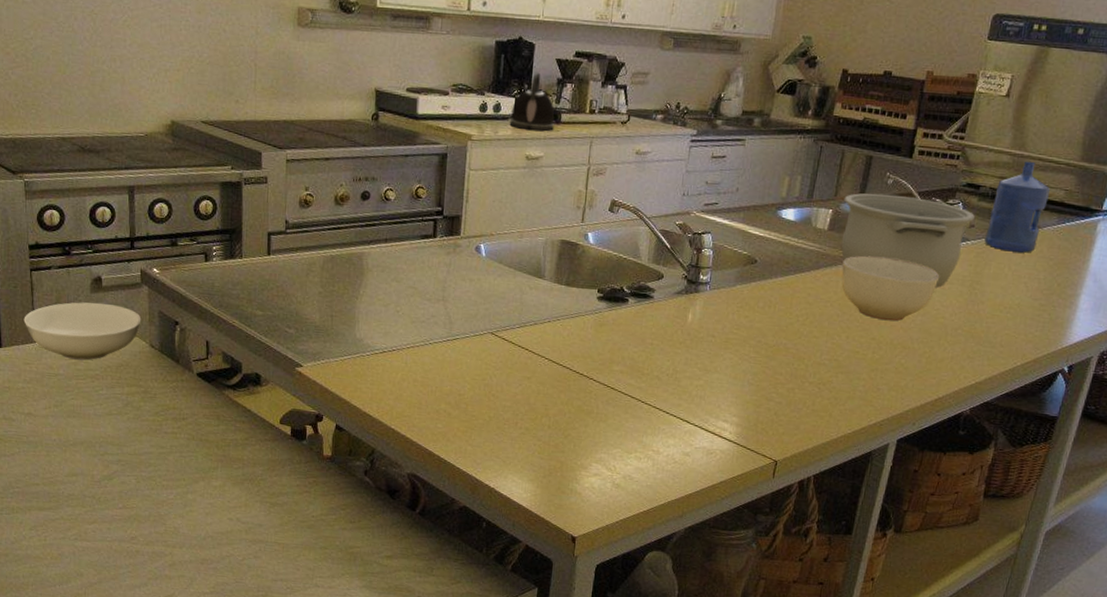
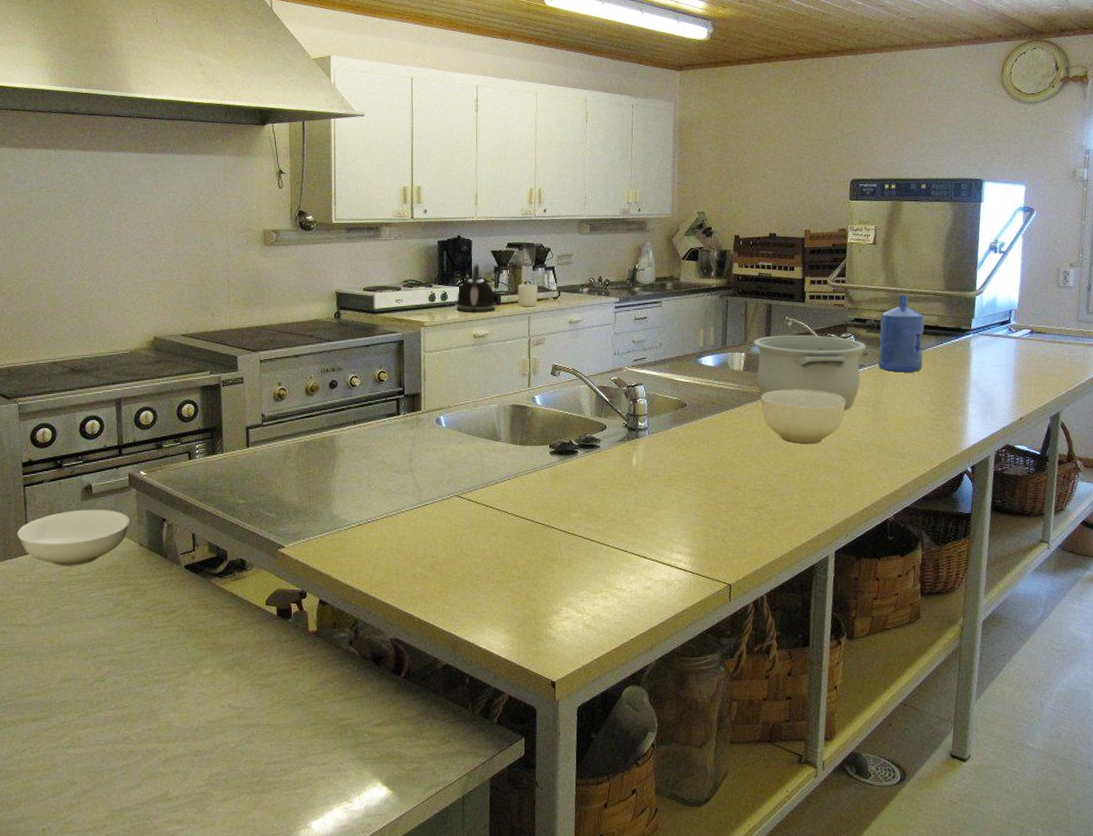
mug: none [580,102,606,131] -> present [517,284,539,307]

